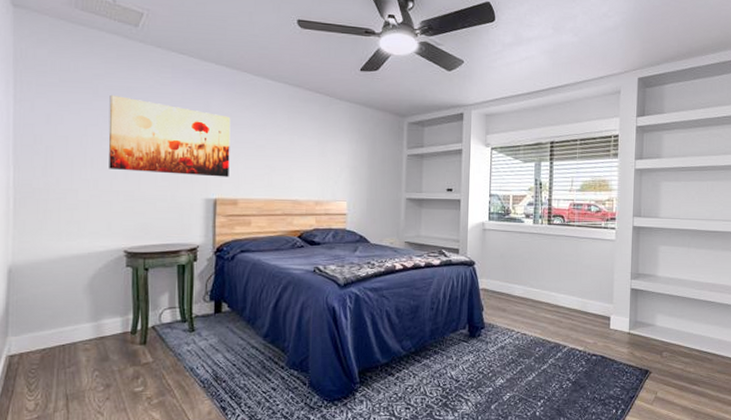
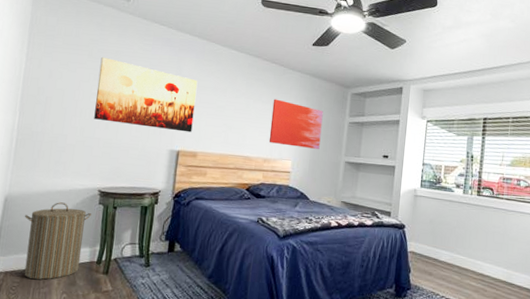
laundry hamper: none [35,268,118,359] -> present [24,202,91,280]
wall art: none [319,133,378,187] -> present [269,99,324,149]

